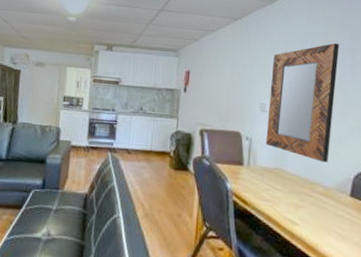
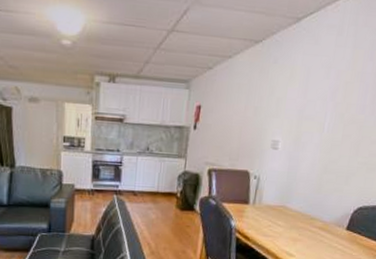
home mirror: present [266,43,339,162] -> none [274,71,365,199]

